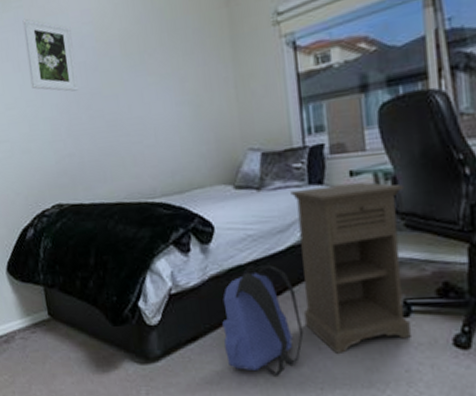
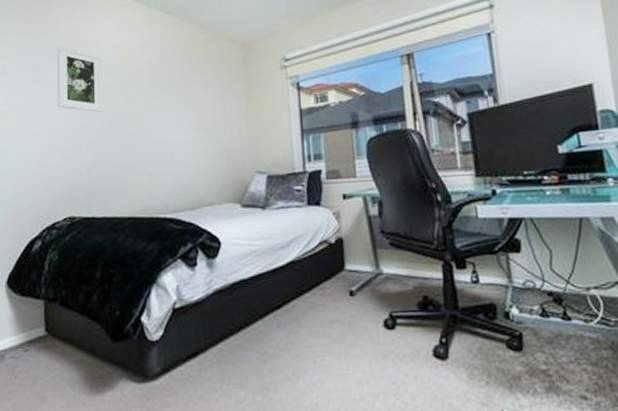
backpack: present [222,264,304,376] -> none [223,278,300,392]
nightstand: present [290,182,411,353] -> none [292,205,397,367]

